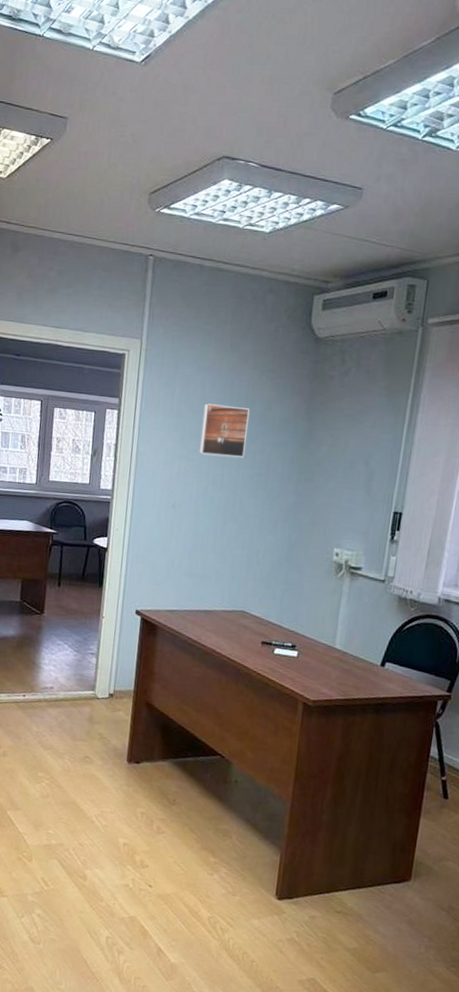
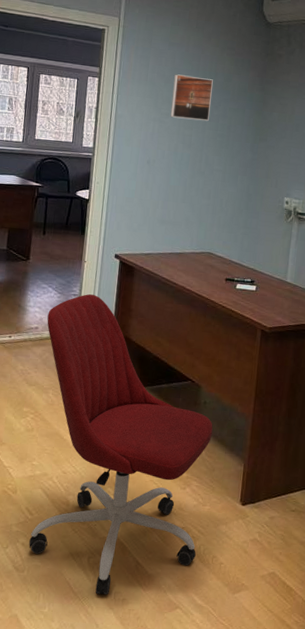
office chair: none [44,653,245,979] -> present [29,294,213,595]

